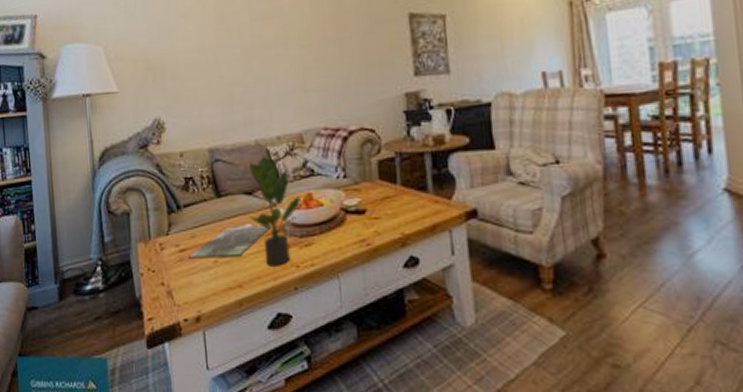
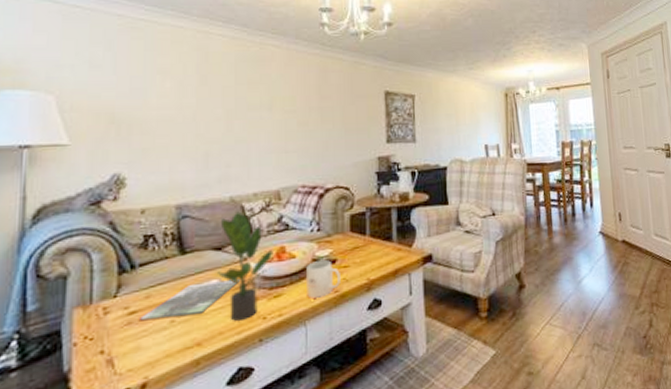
mug: none [334,210,372,252] -> present [305,260,341,300]

